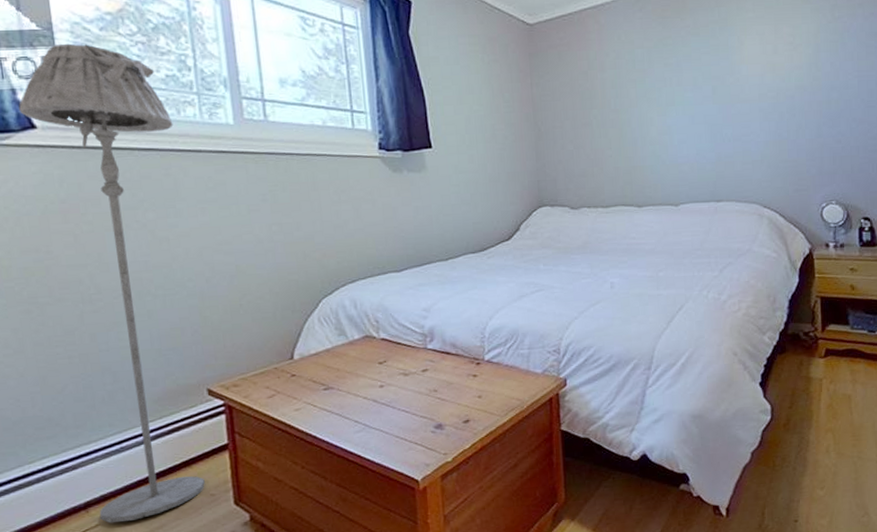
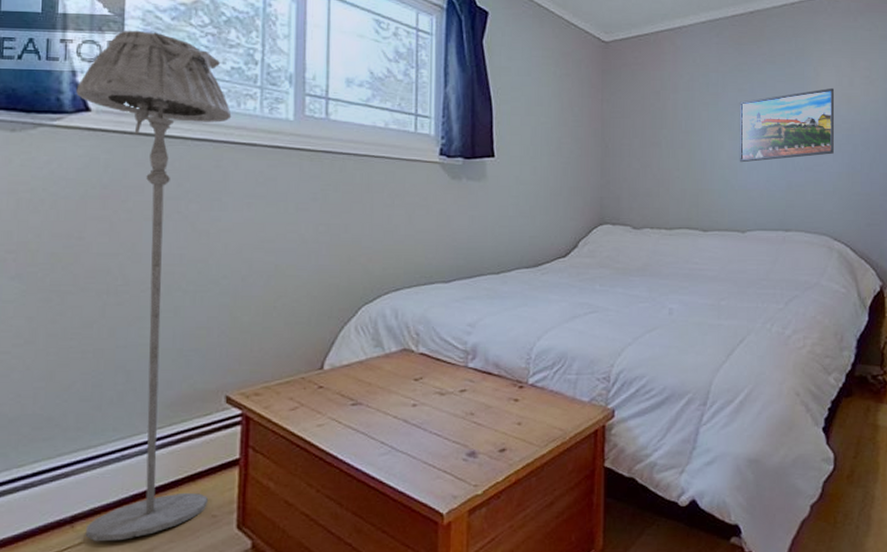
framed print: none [666,56,761,138] -> present [739,87,835,163]

